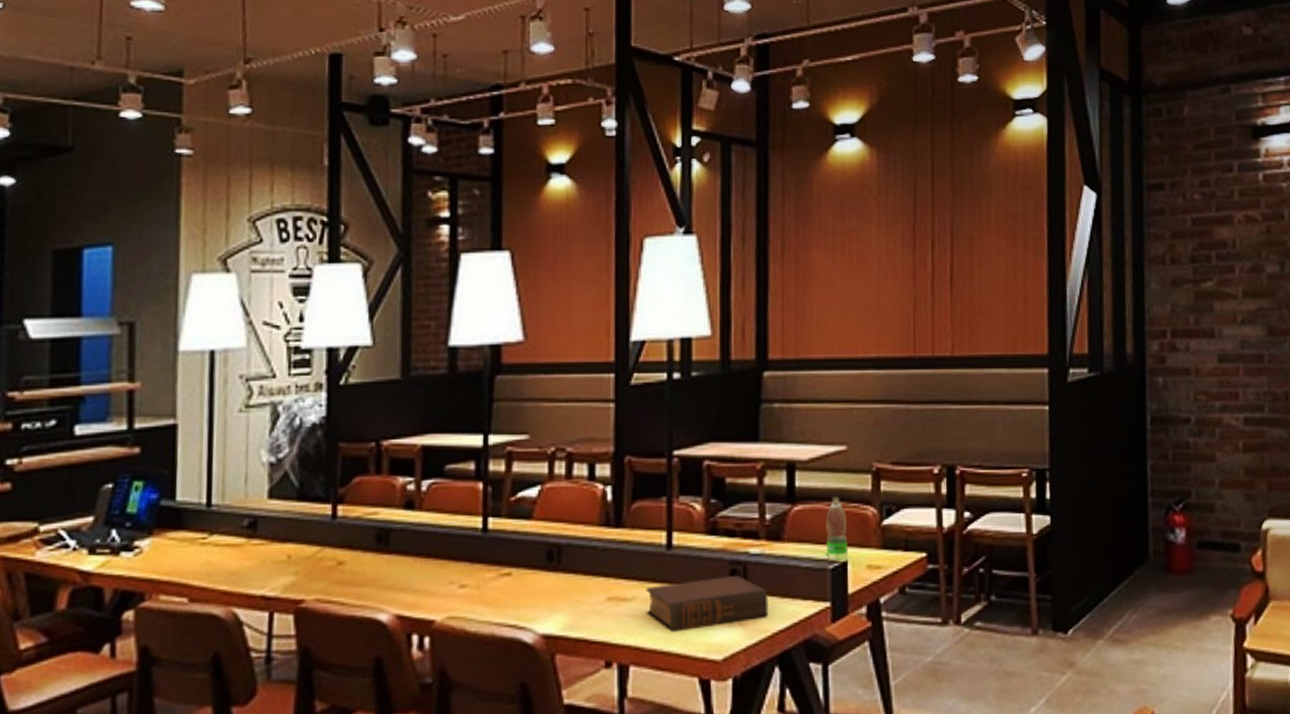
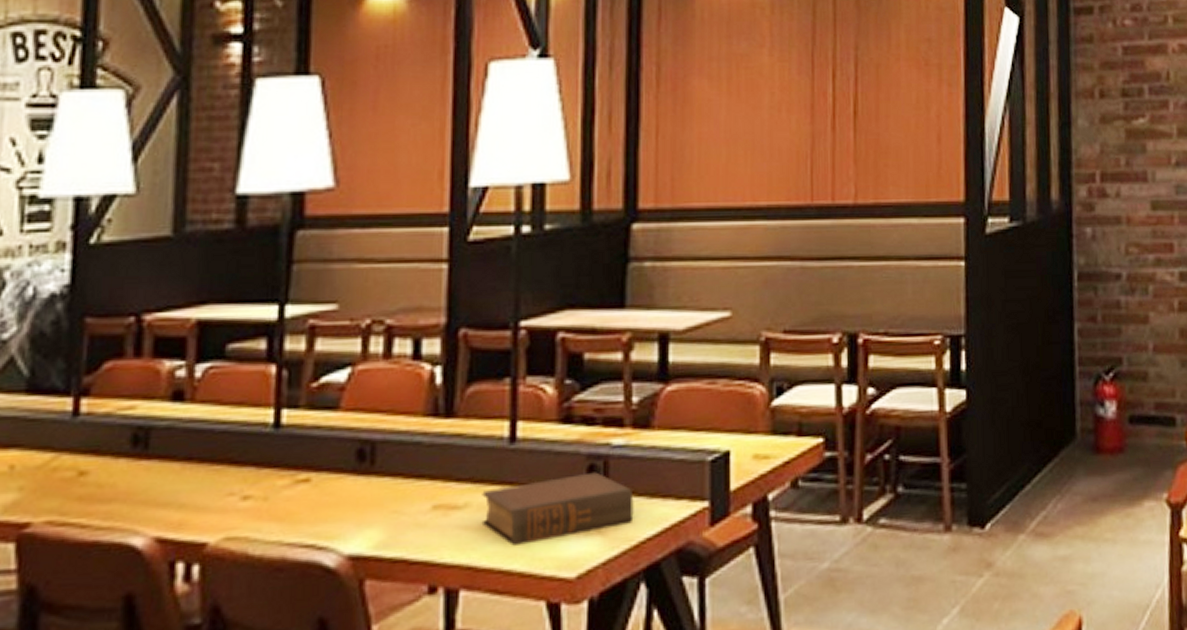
bottle: present [825,497,849,564] -> none [704,373,731,454]

